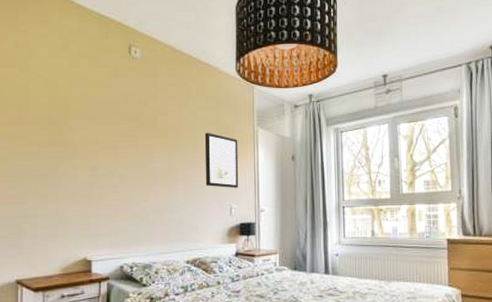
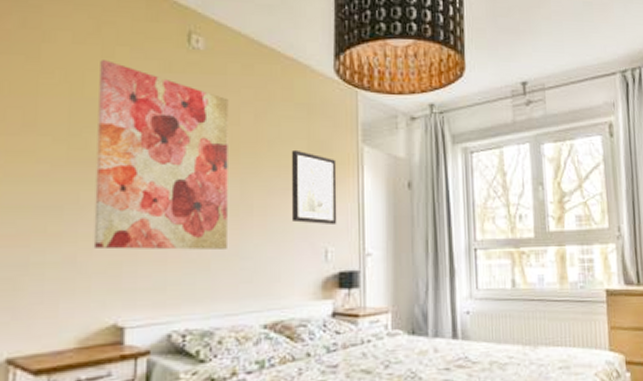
wall art: none [69,69,160,207] -> present [93,60,229,250]

